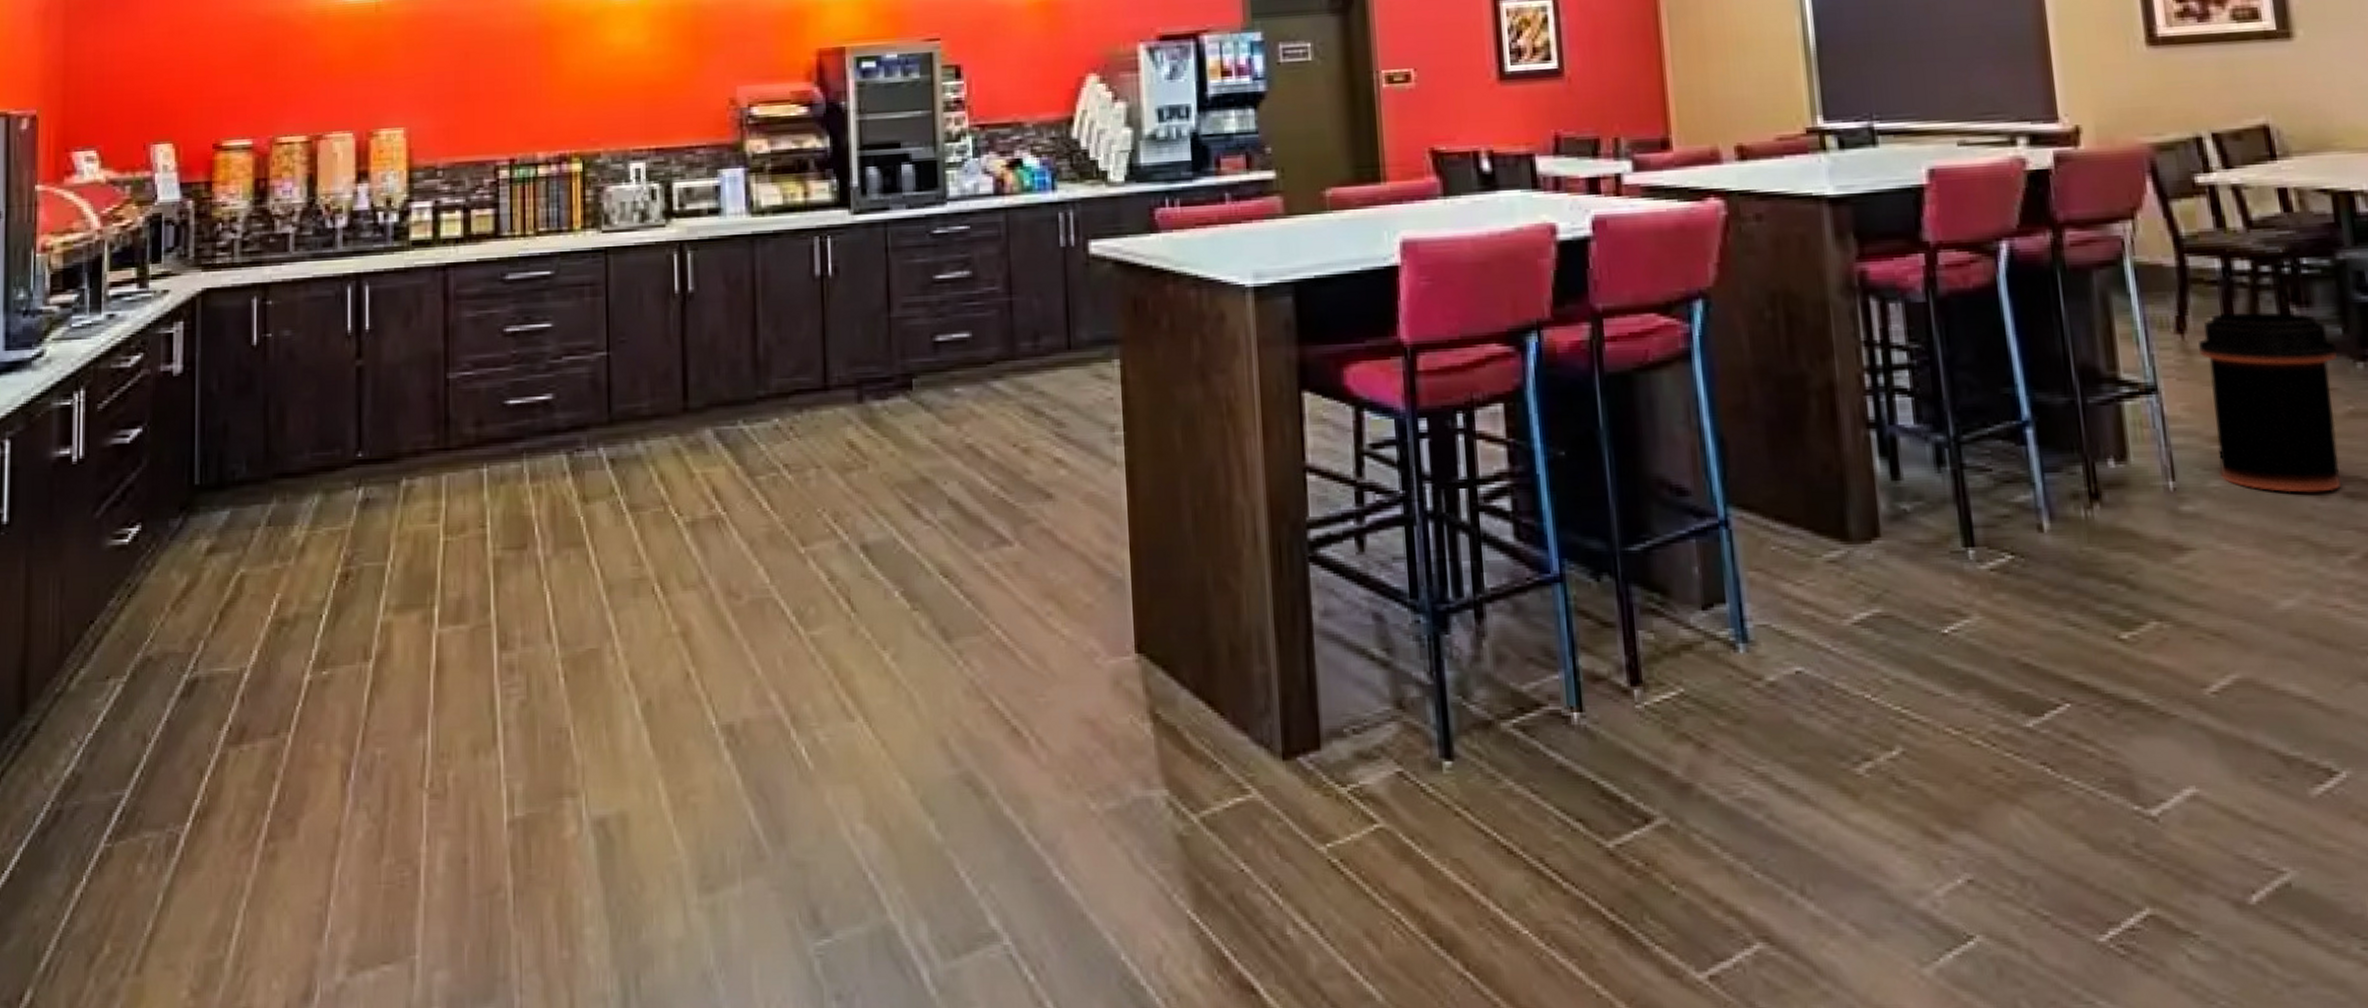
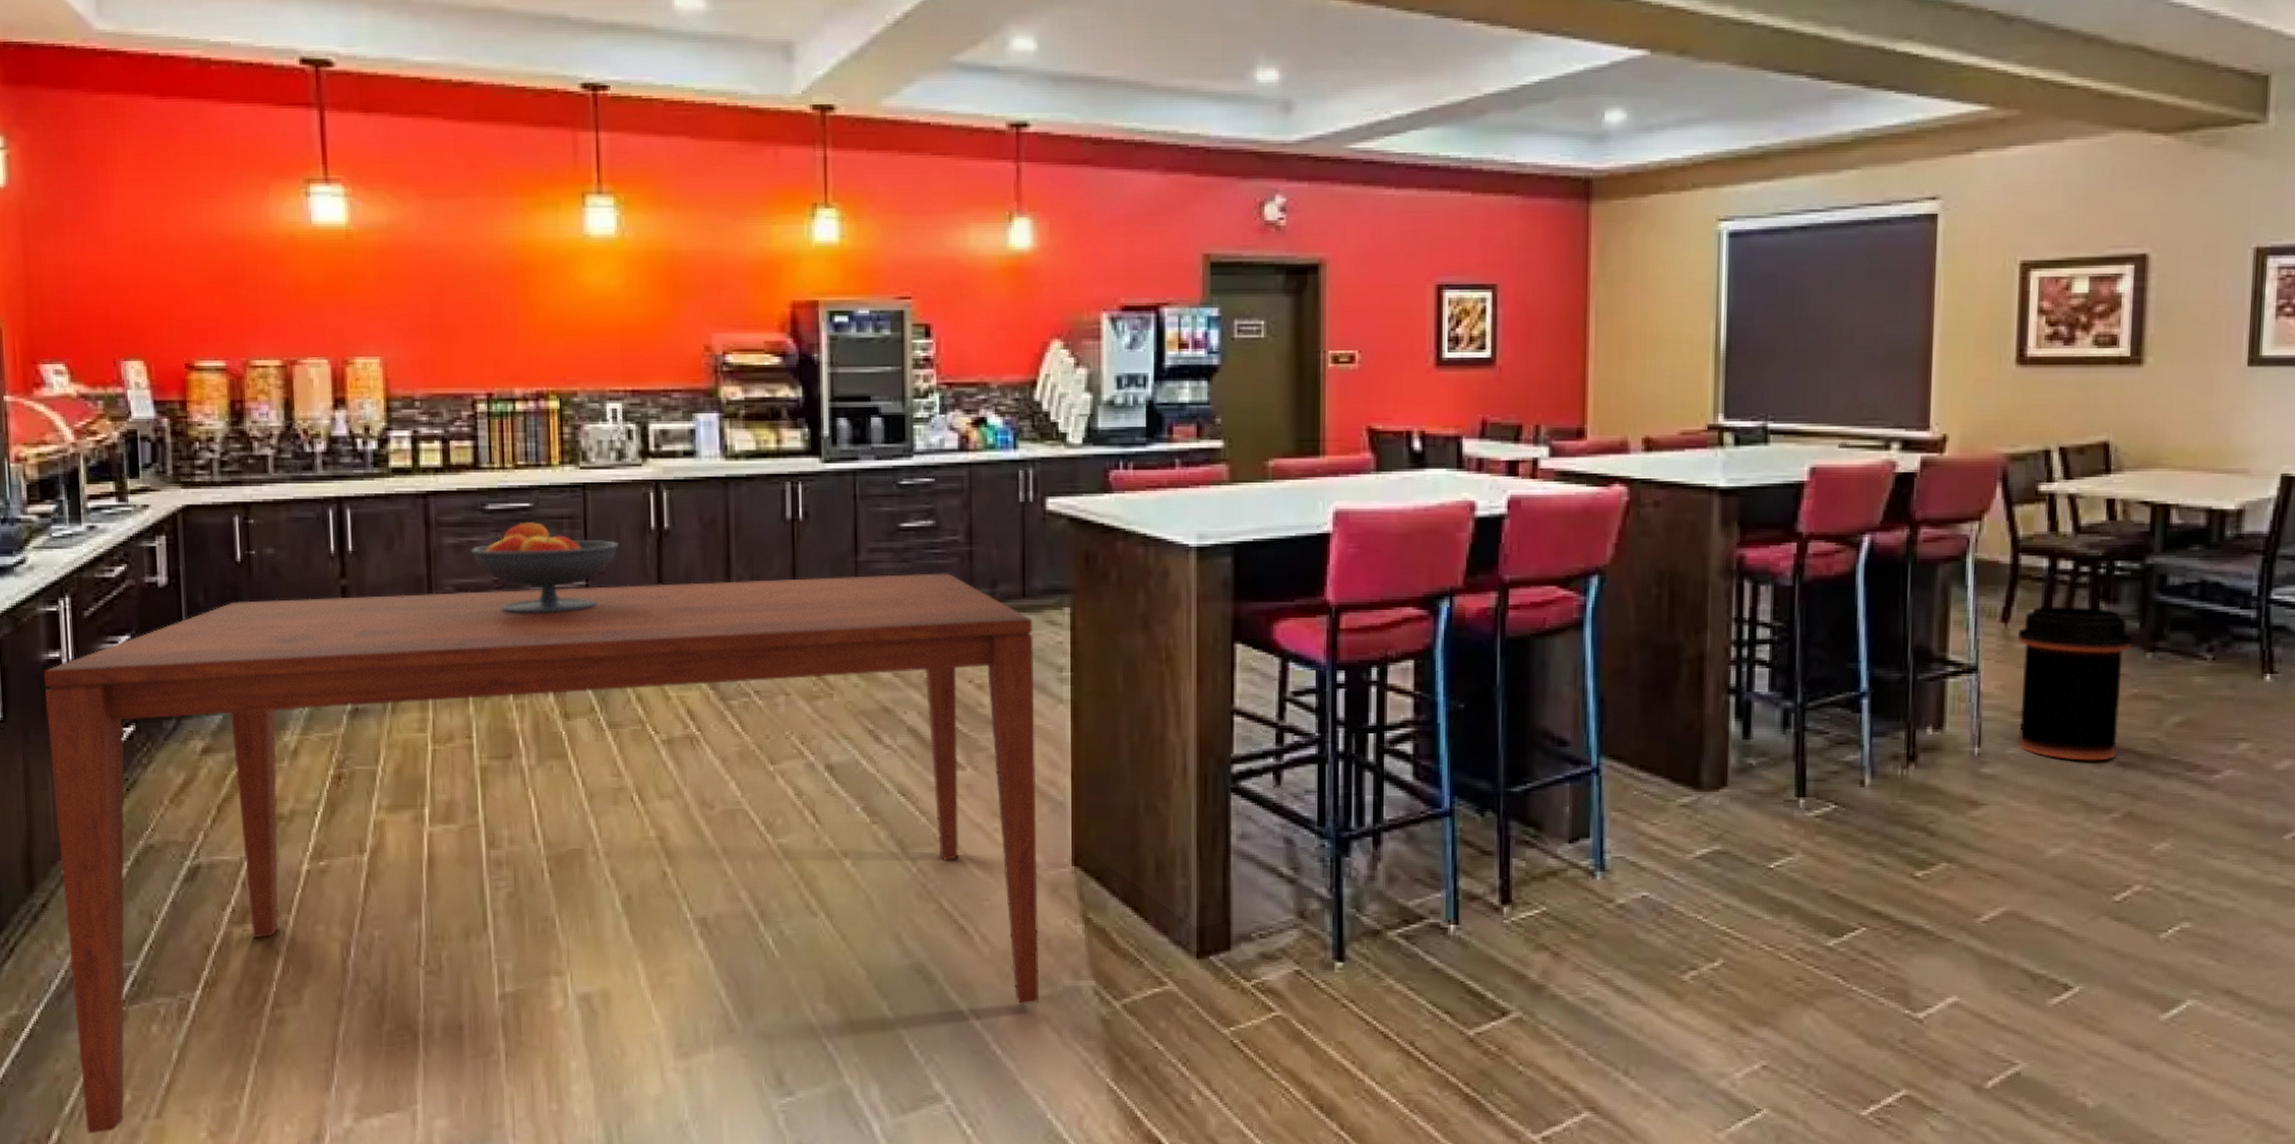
dining table: none [52,327,1105,995] -> present [43,573,1039,1134]
fruit bowl: none [490,290,641,390] -> present [471,521,618,614]

